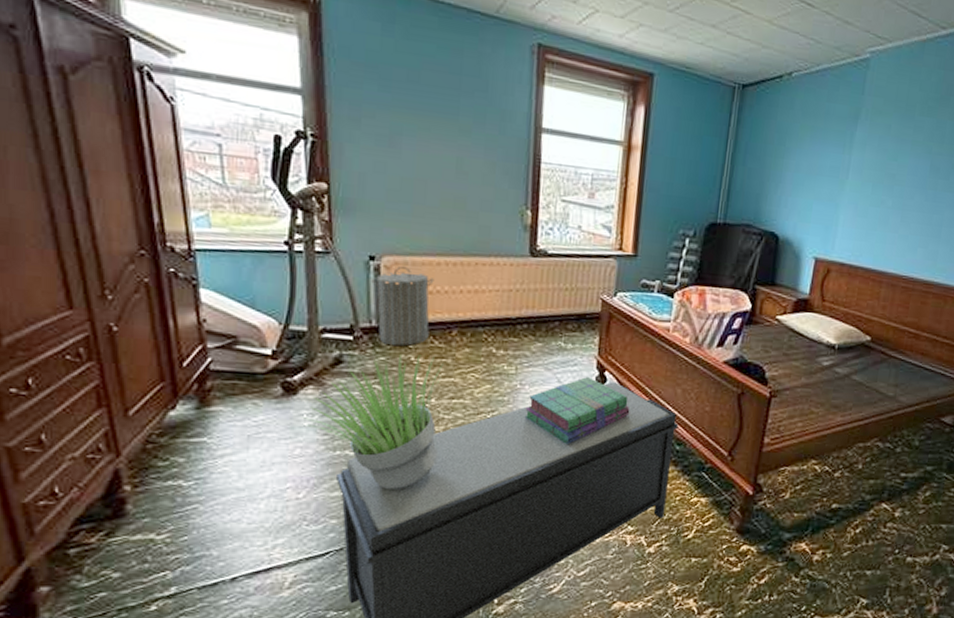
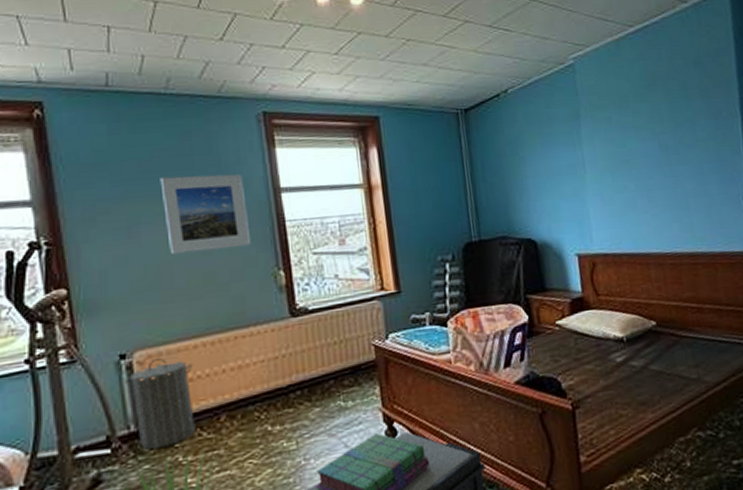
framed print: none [426,92,507,180] -> present [160,174,252,254]

